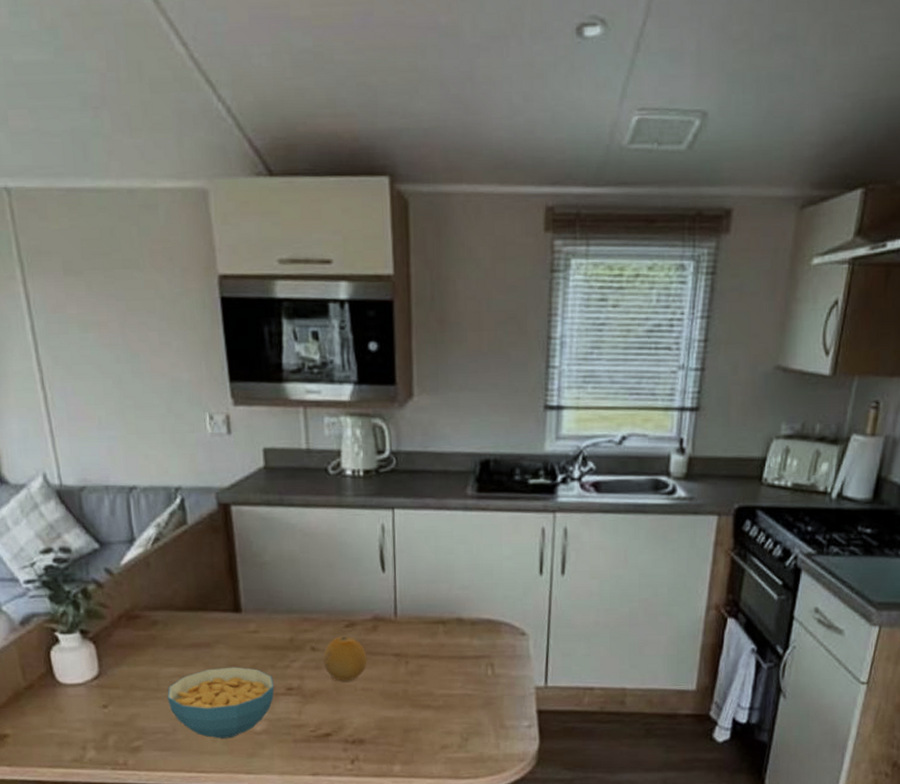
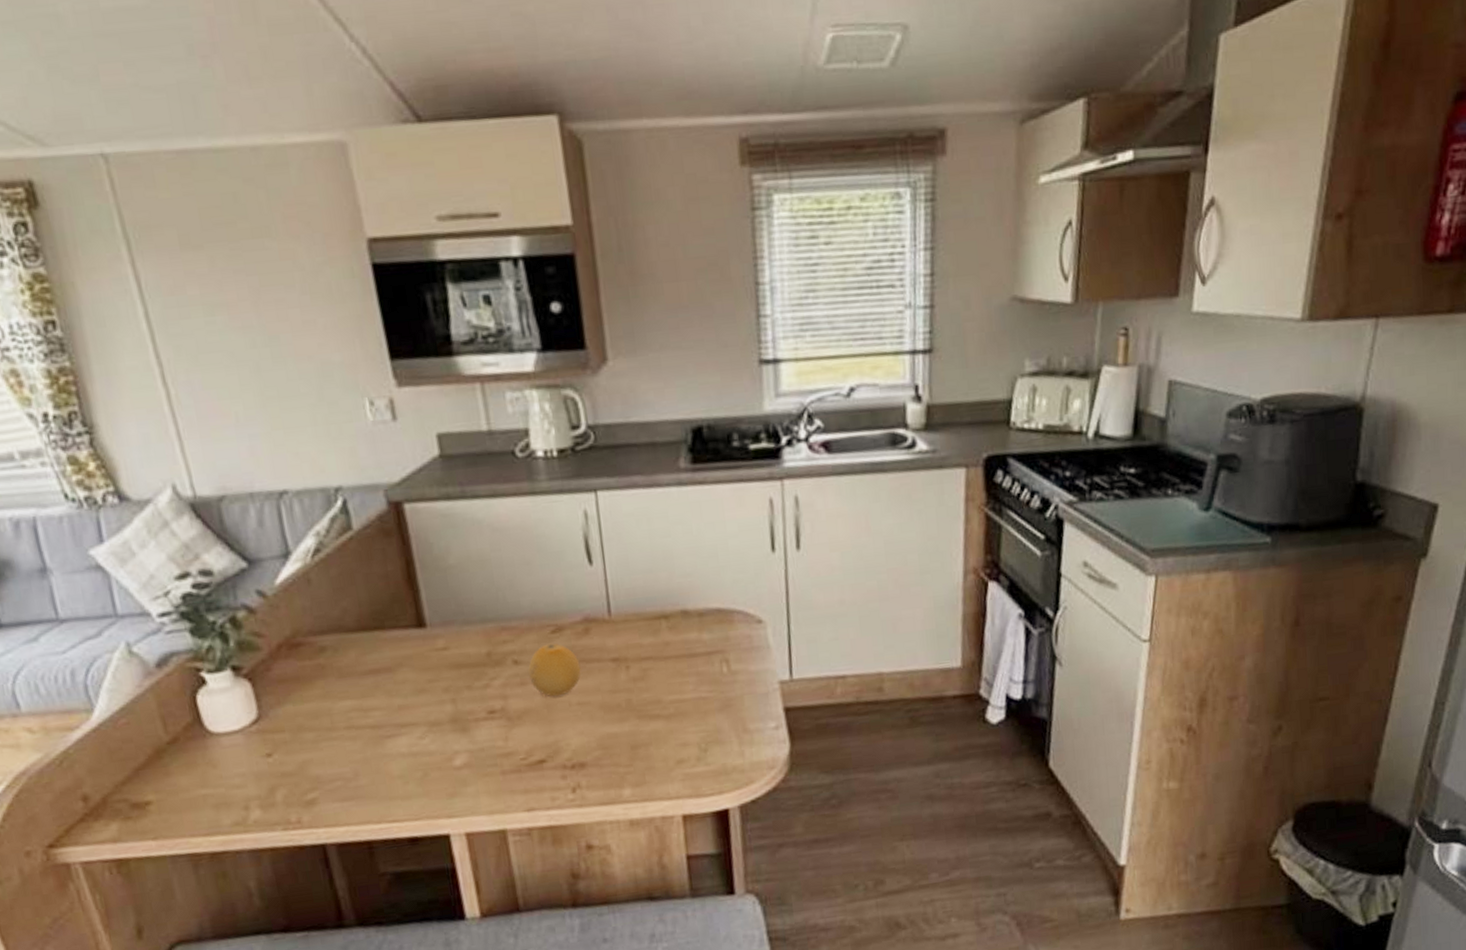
cereal bowl: present [167,667,275,739] -> none [344,692,474,780]

